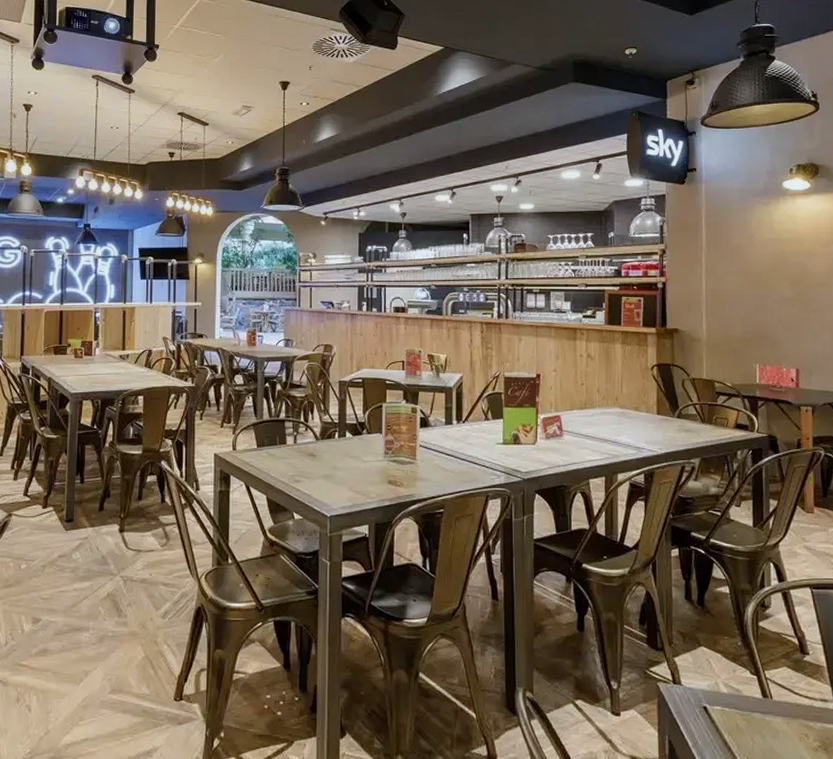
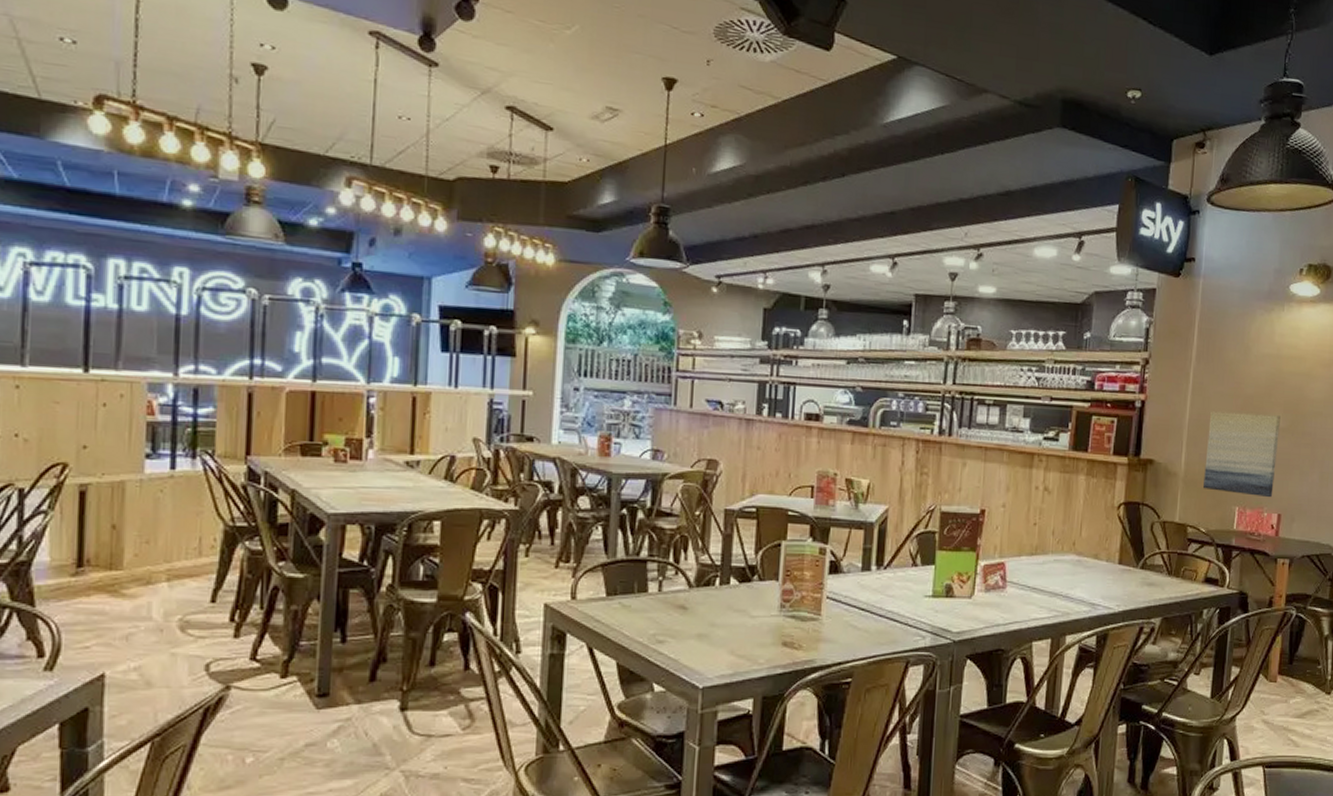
wall art: none [724,287,789,356] -> present [1203,411,1280,498]

